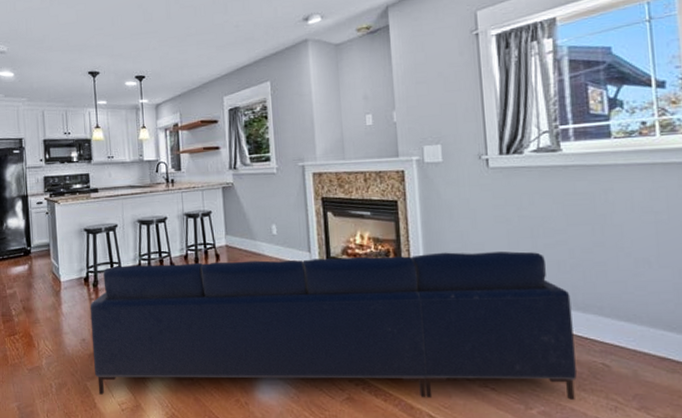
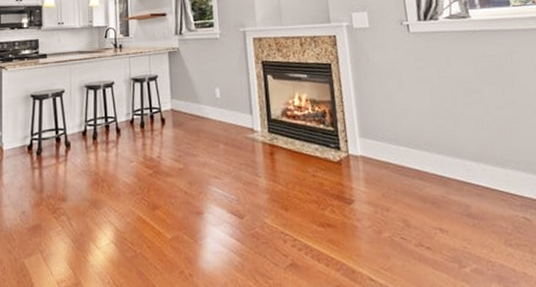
sofa: present [90,251,577,400] -> none [32,110,503,273]

